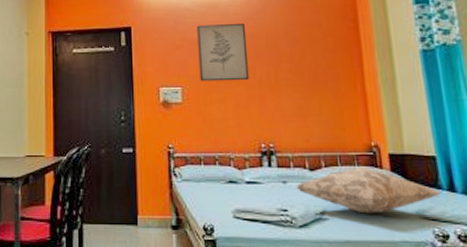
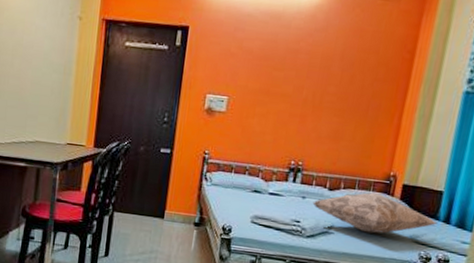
wall art: present [197,24,250,82] -> none [247,34,304,99]

